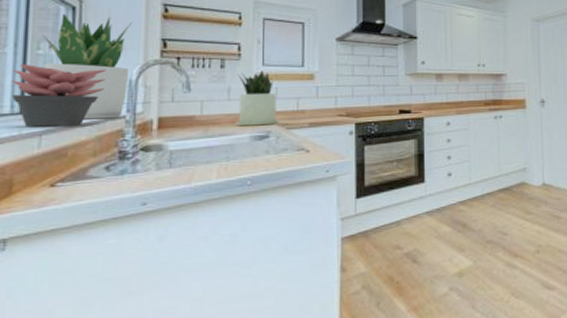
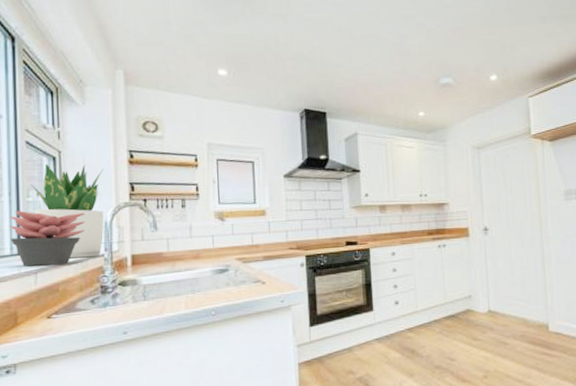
planter: present [235,70,280,126] -> none [197,208,237,261]

